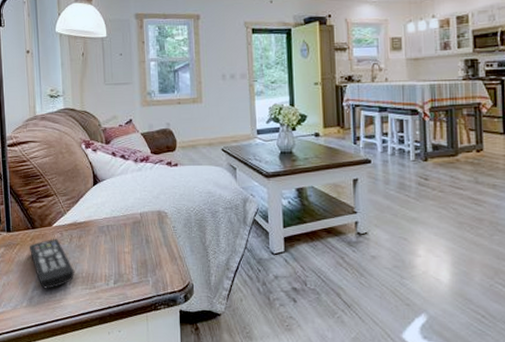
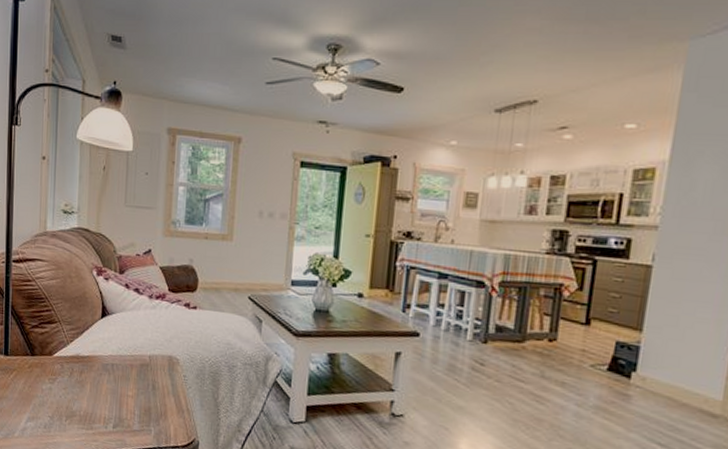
remote control: present [30,239,74,289] -> none [27,369,72,423]

